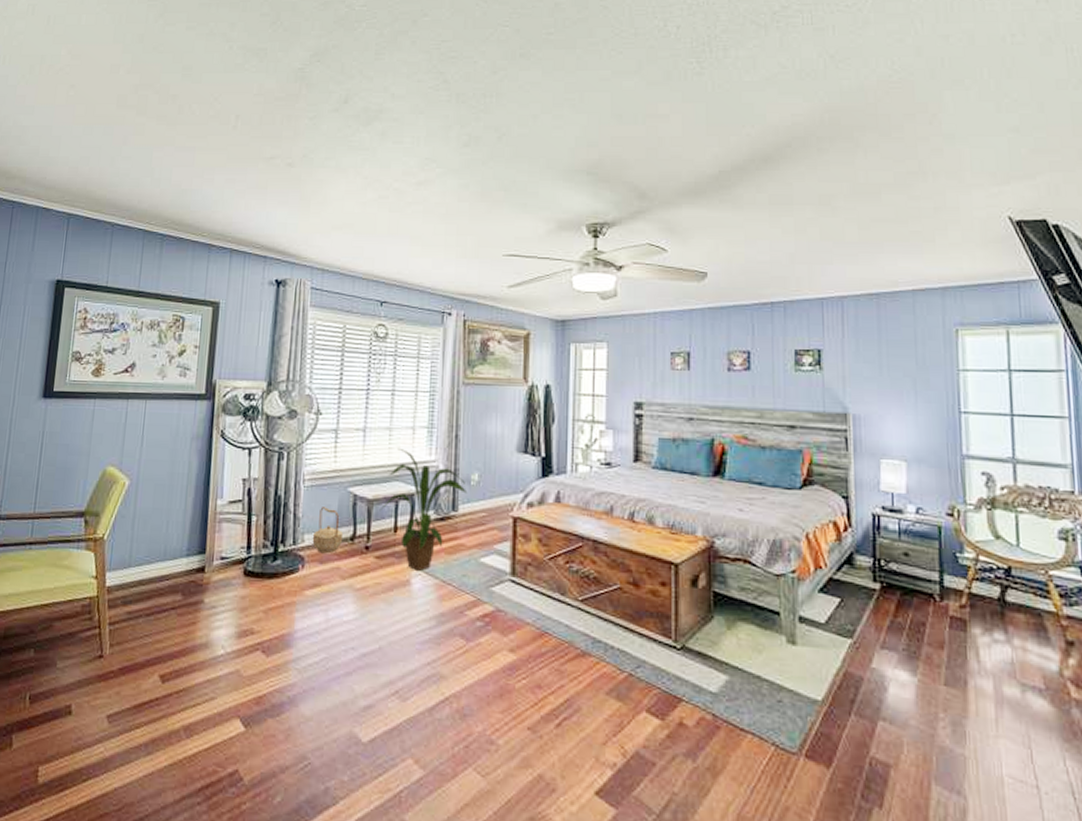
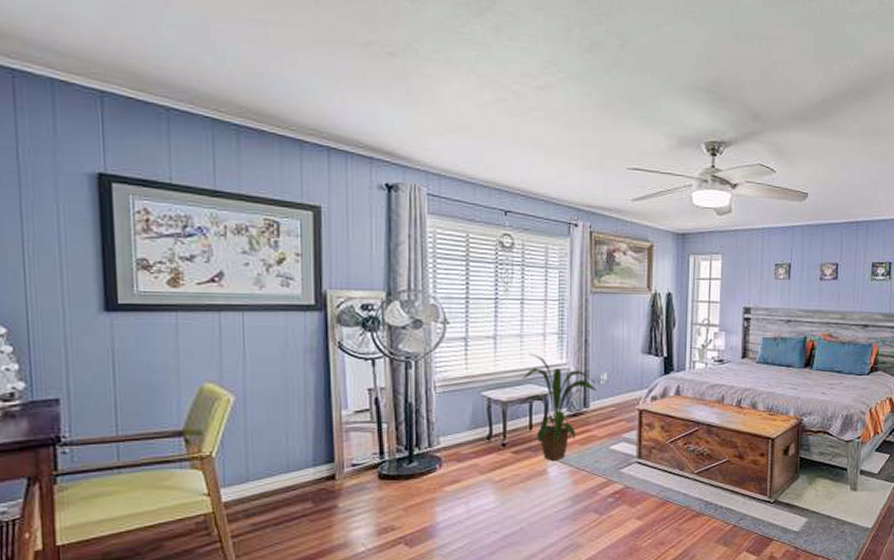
basket: present [312,507,344,554] -> none [448,411,480,453]

